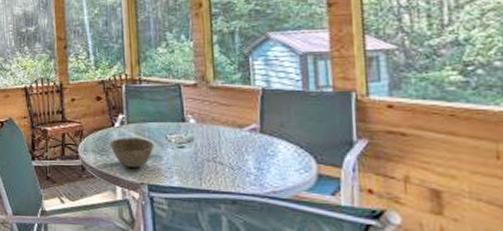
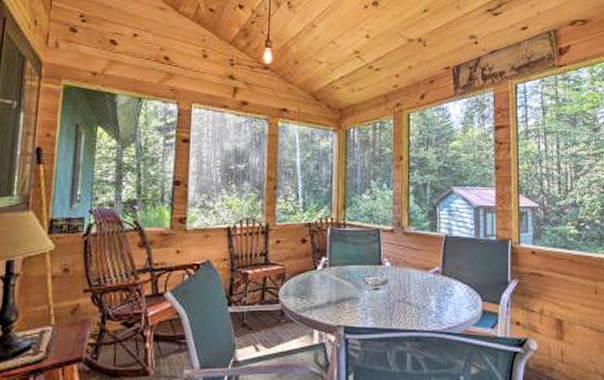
bowl: present [109,138,154,168] -> none [311,280,353,311]

